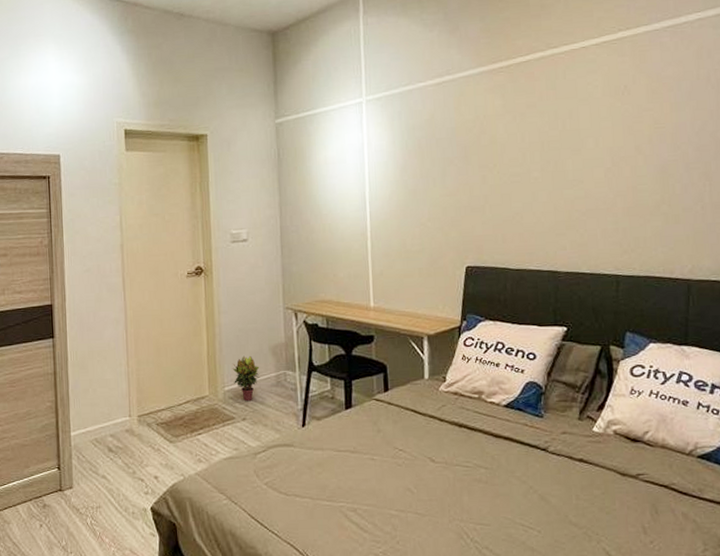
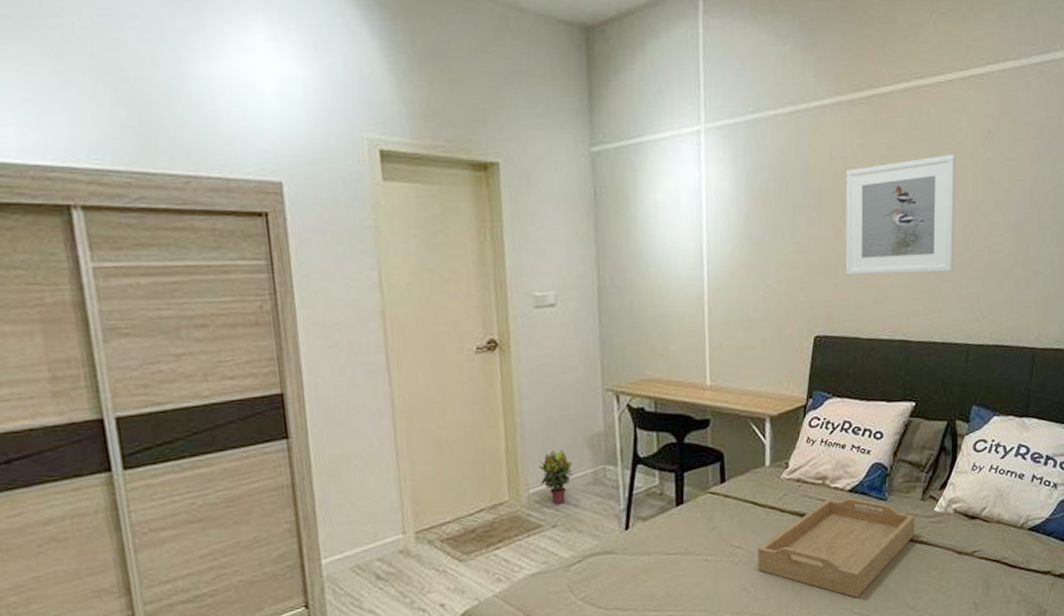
serving tray: none [419,412,574,509] -> present [757,497,915,598]
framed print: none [489,108,598,214] -> present [845,153,956,275]

